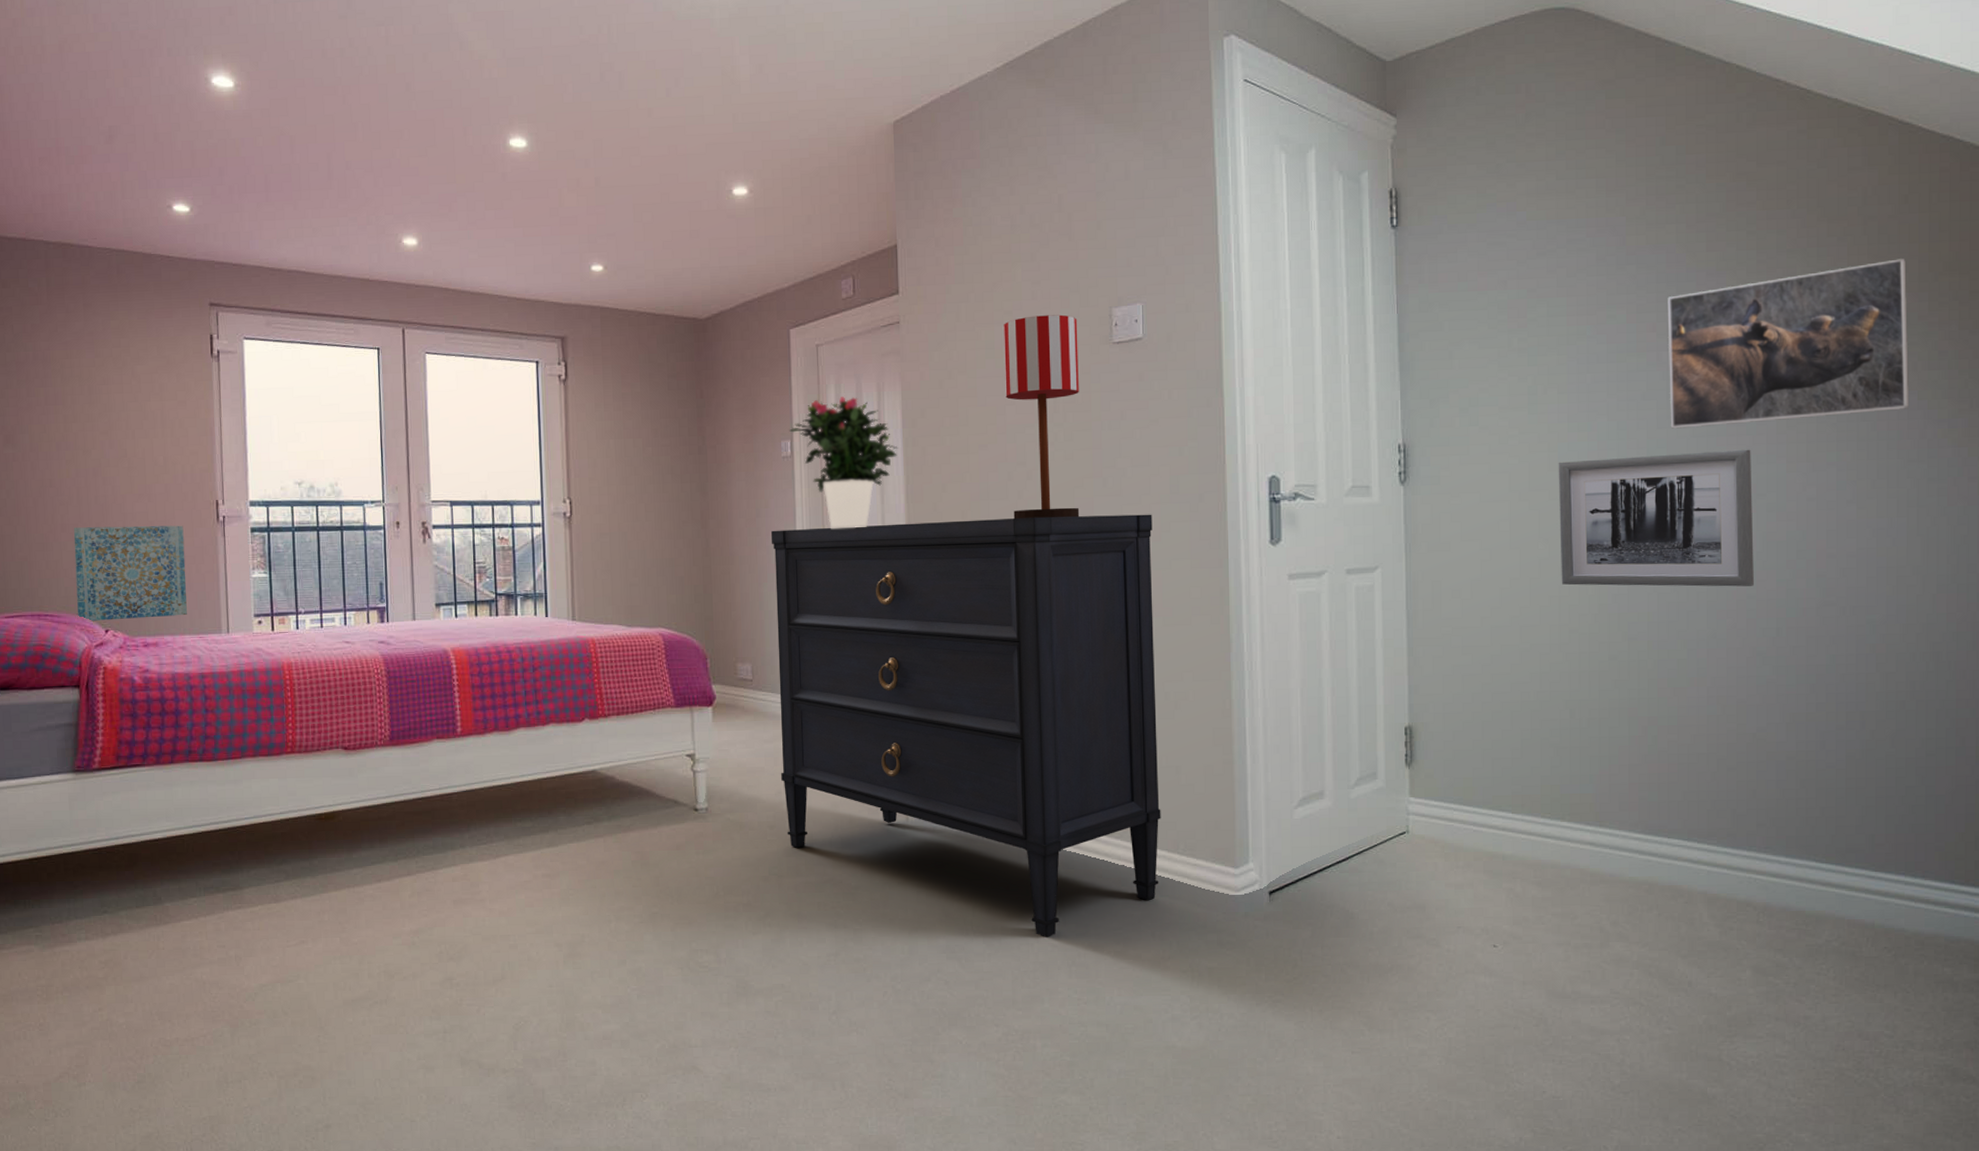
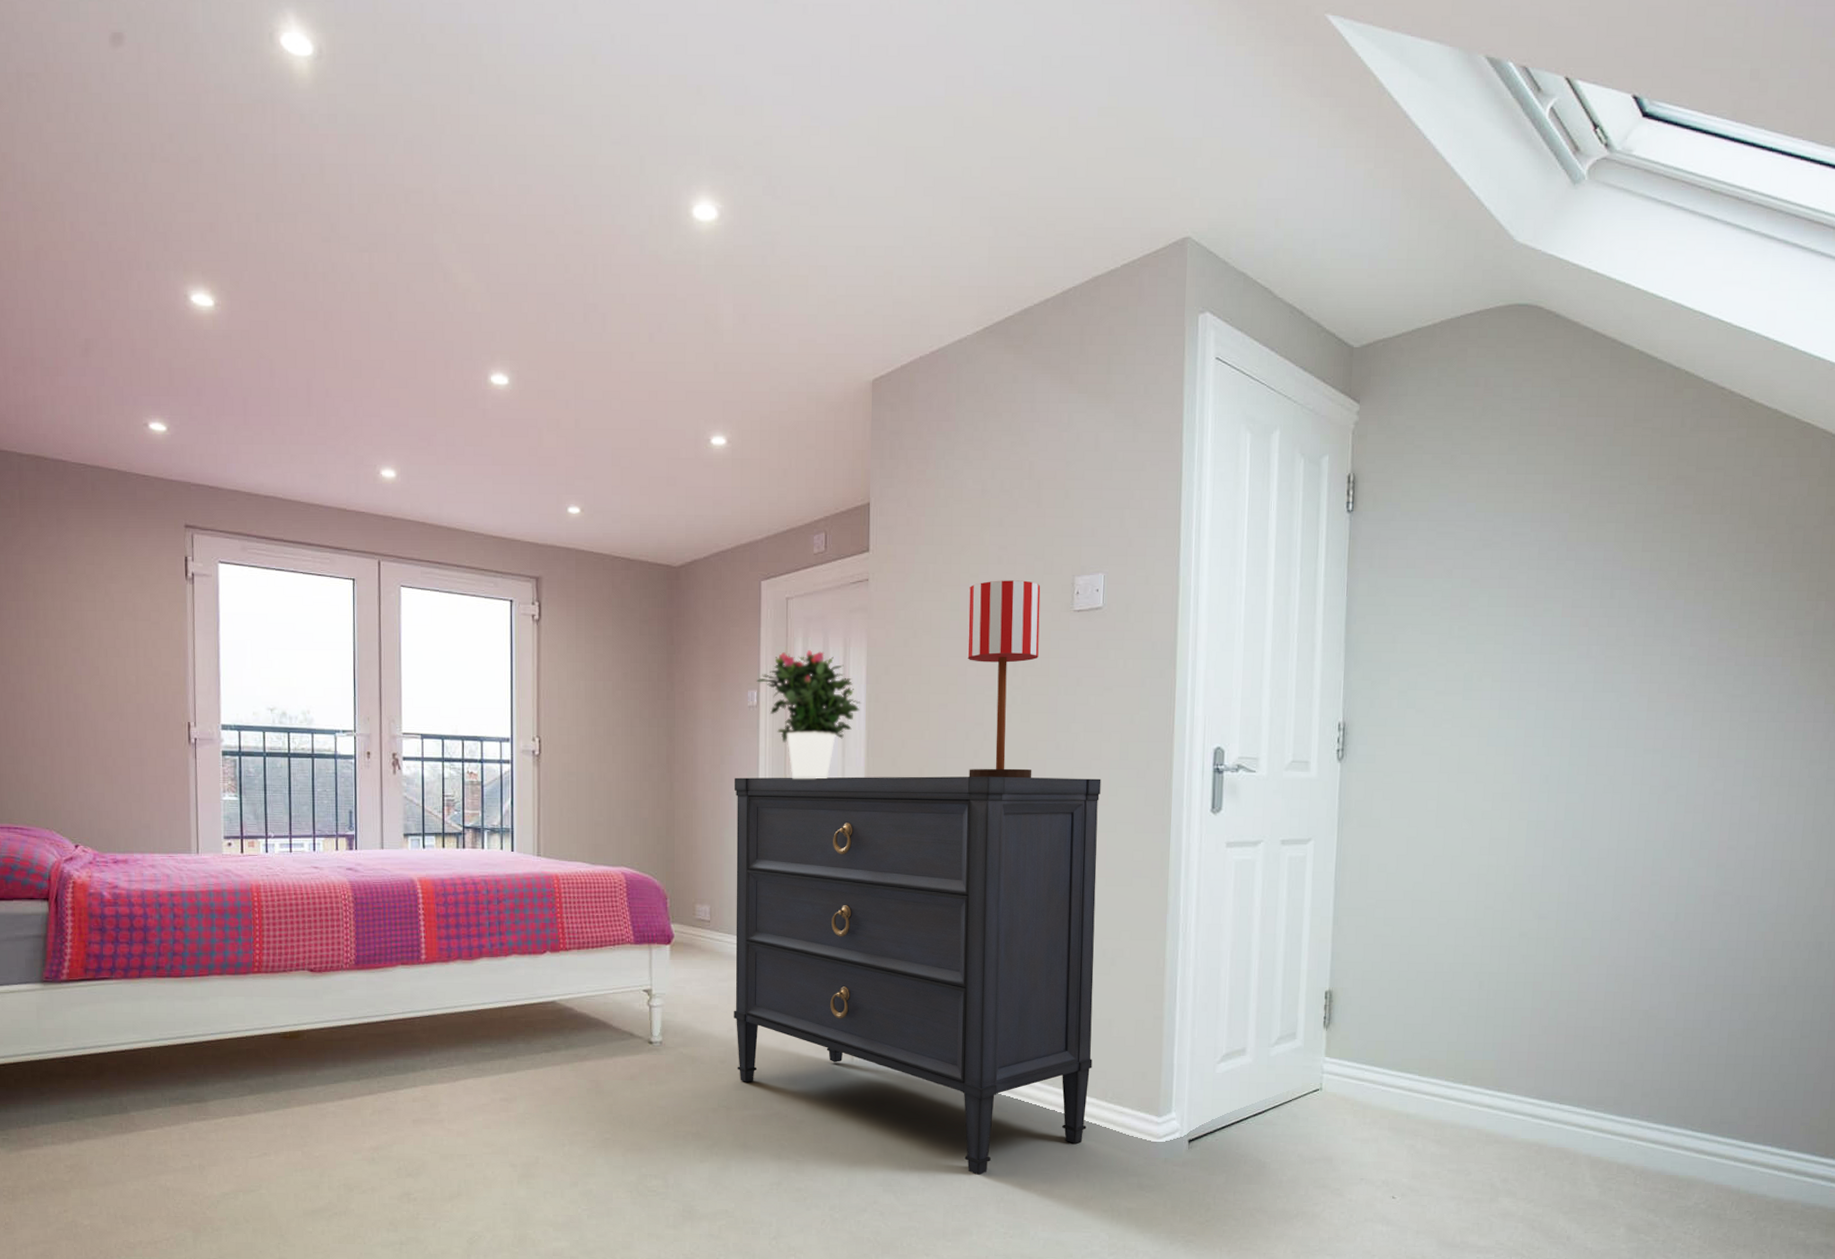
wall art: present [73,525,187,621] -> none [44,743,157,836]
wall art: present [1558,449,1754,587] -> none [1481,743,1667,873]
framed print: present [1667,259,1909,429] -> none [1594,568,1826,721]

